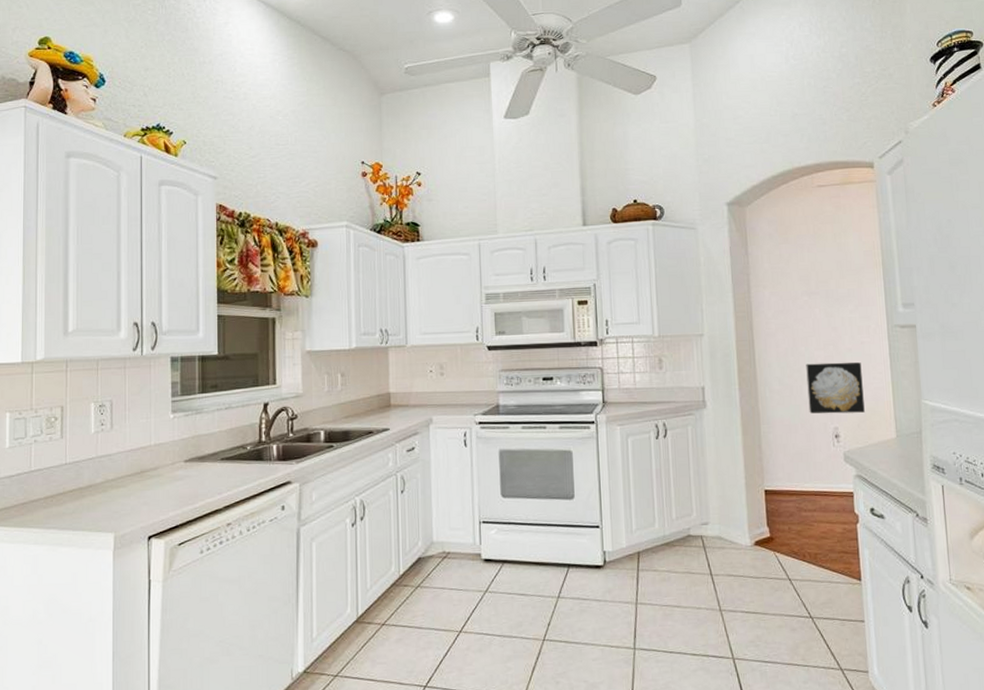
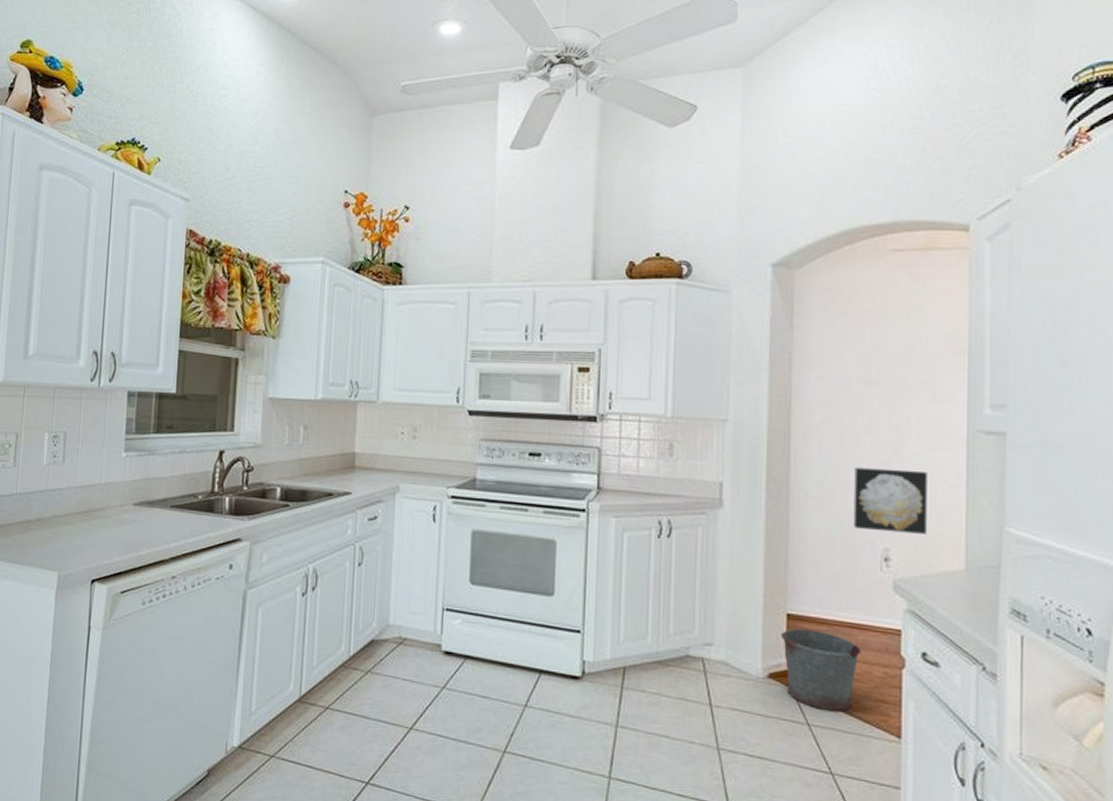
bucket: none [762,501,825,566] -> present [781,628,861,712]

